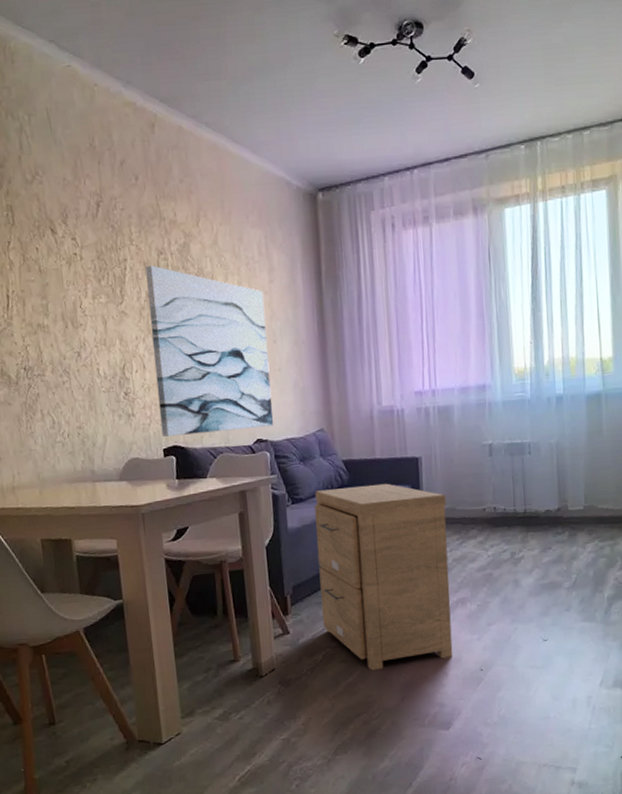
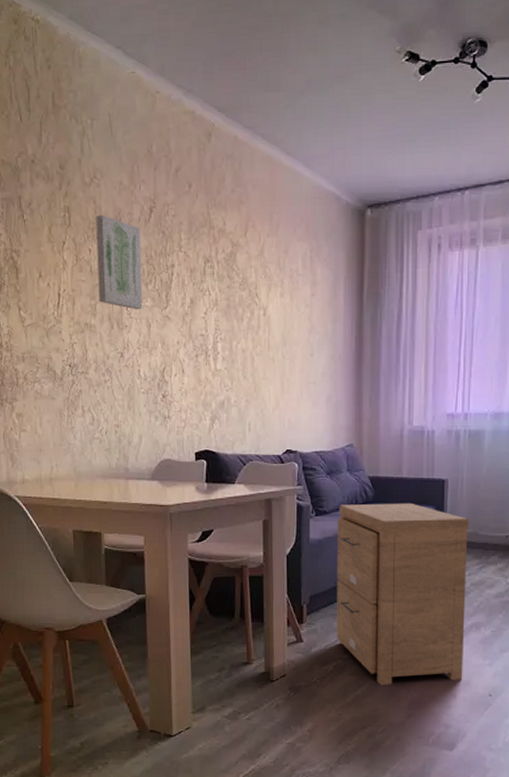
wall art: none [40,211,98,308] -> present [95,214,143,310]
wall art: present [145,265,274,437] -> none [192,272,305,440]

